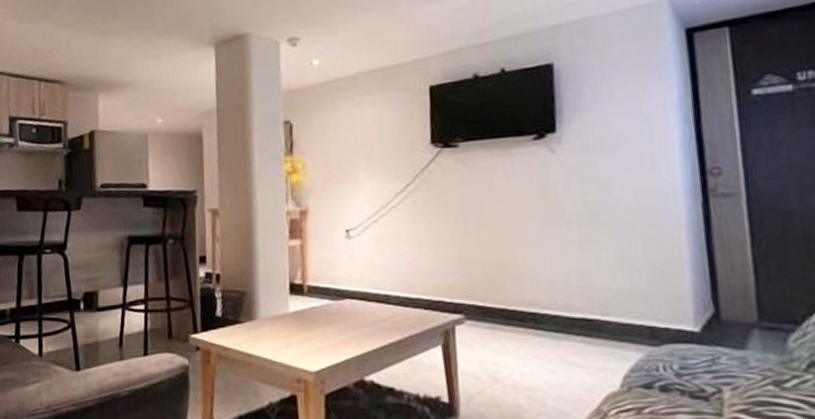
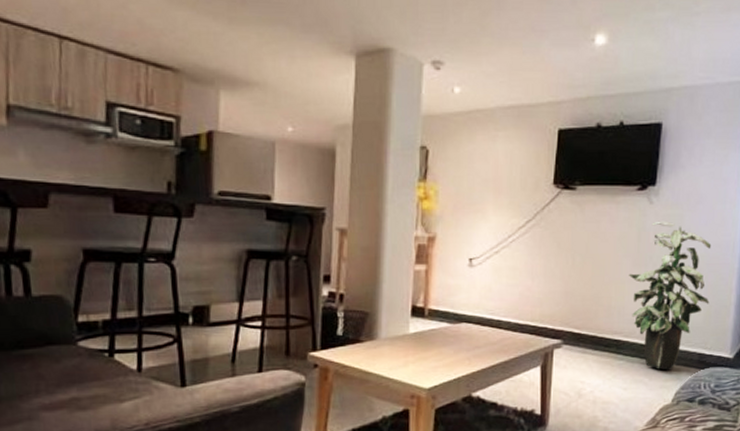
indoor plant: none [537,170,653,349] -> present [628,221,712,371]

